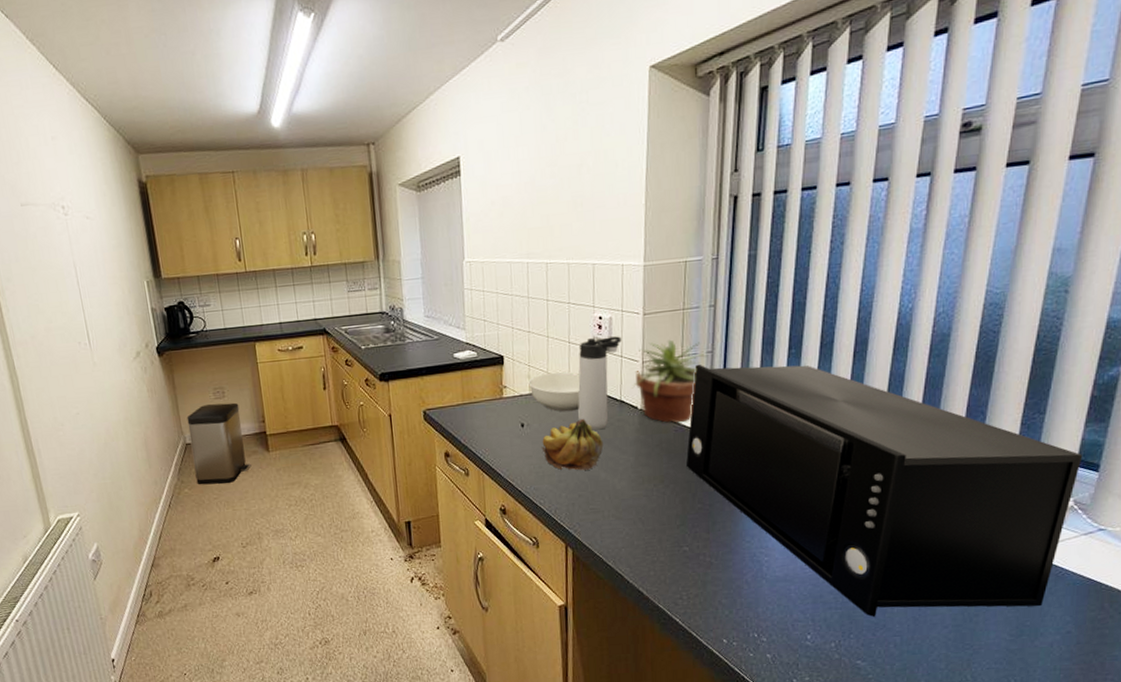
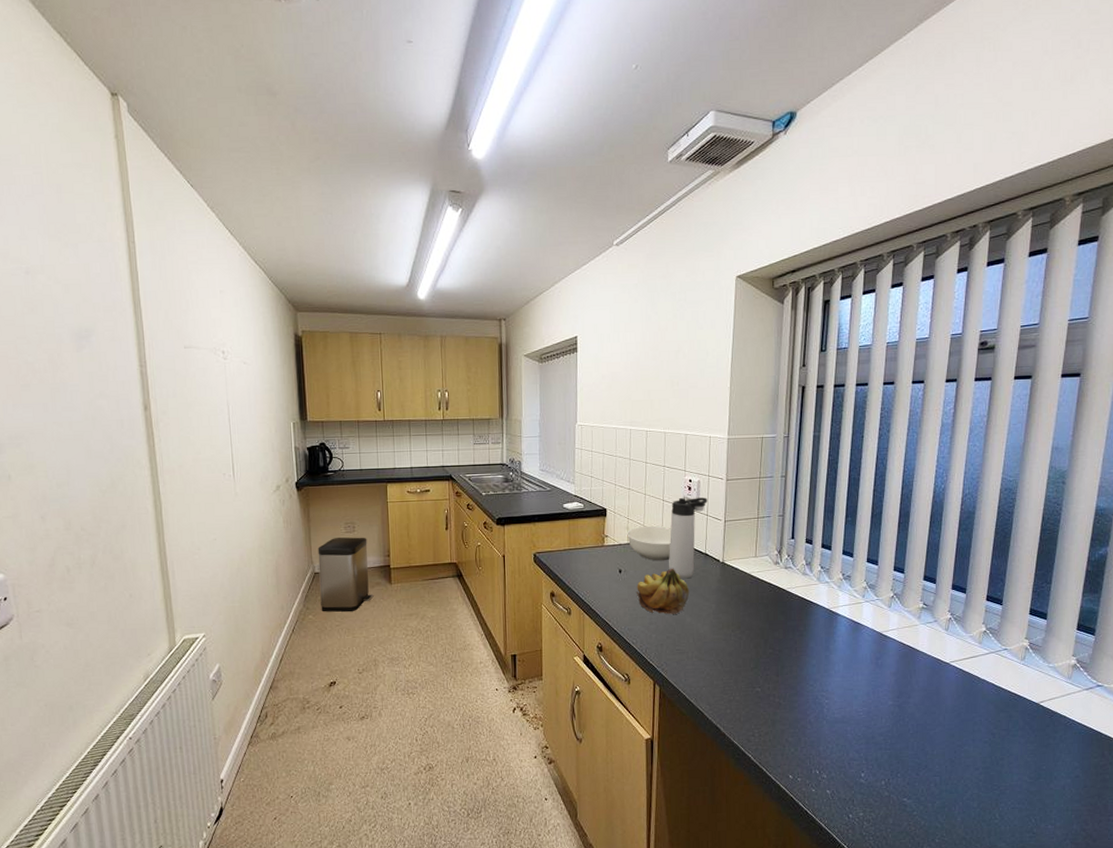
potted plant: present [631,339,707,423] -> none [714,503,779,576]
microwave: present [685,364,1083,617] -> none [759,525,1082,758]

